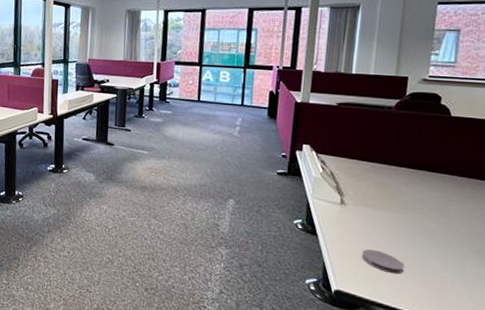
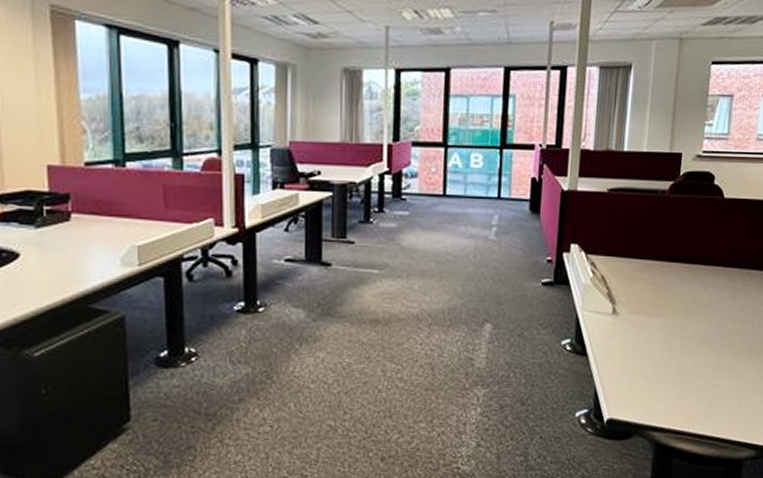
coaster: present [361,249,404,274] -> none [634,365,678,390]

